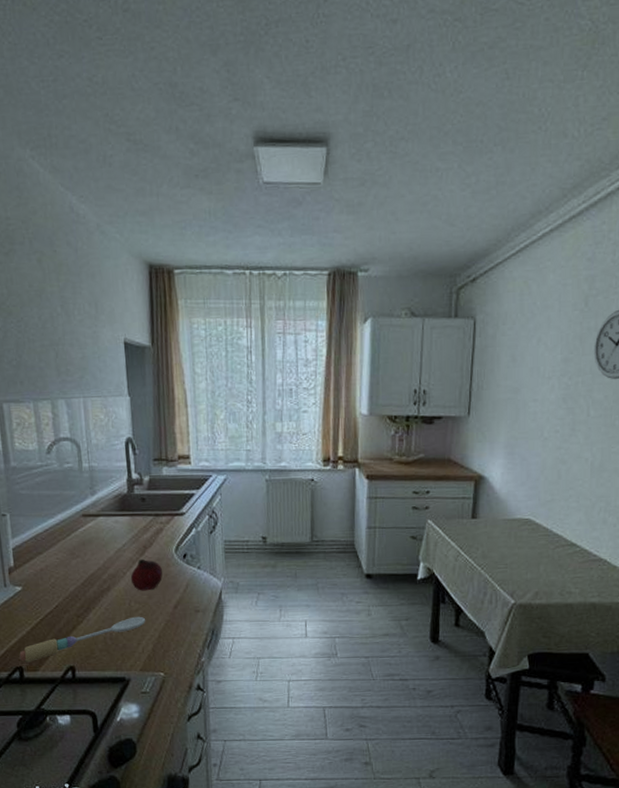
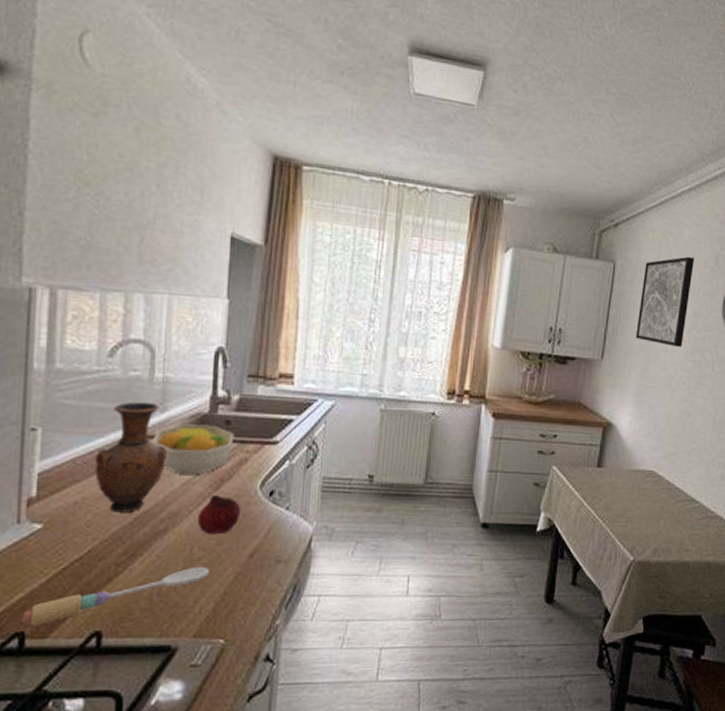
vase: none [50,487,102,576] -> present [95,401,169,513]
fruit bowl: none [87,503,150,544] -> present [151,424,234,475]
wall art: none [502,301,561,396] -> present [635,256,694,347]

